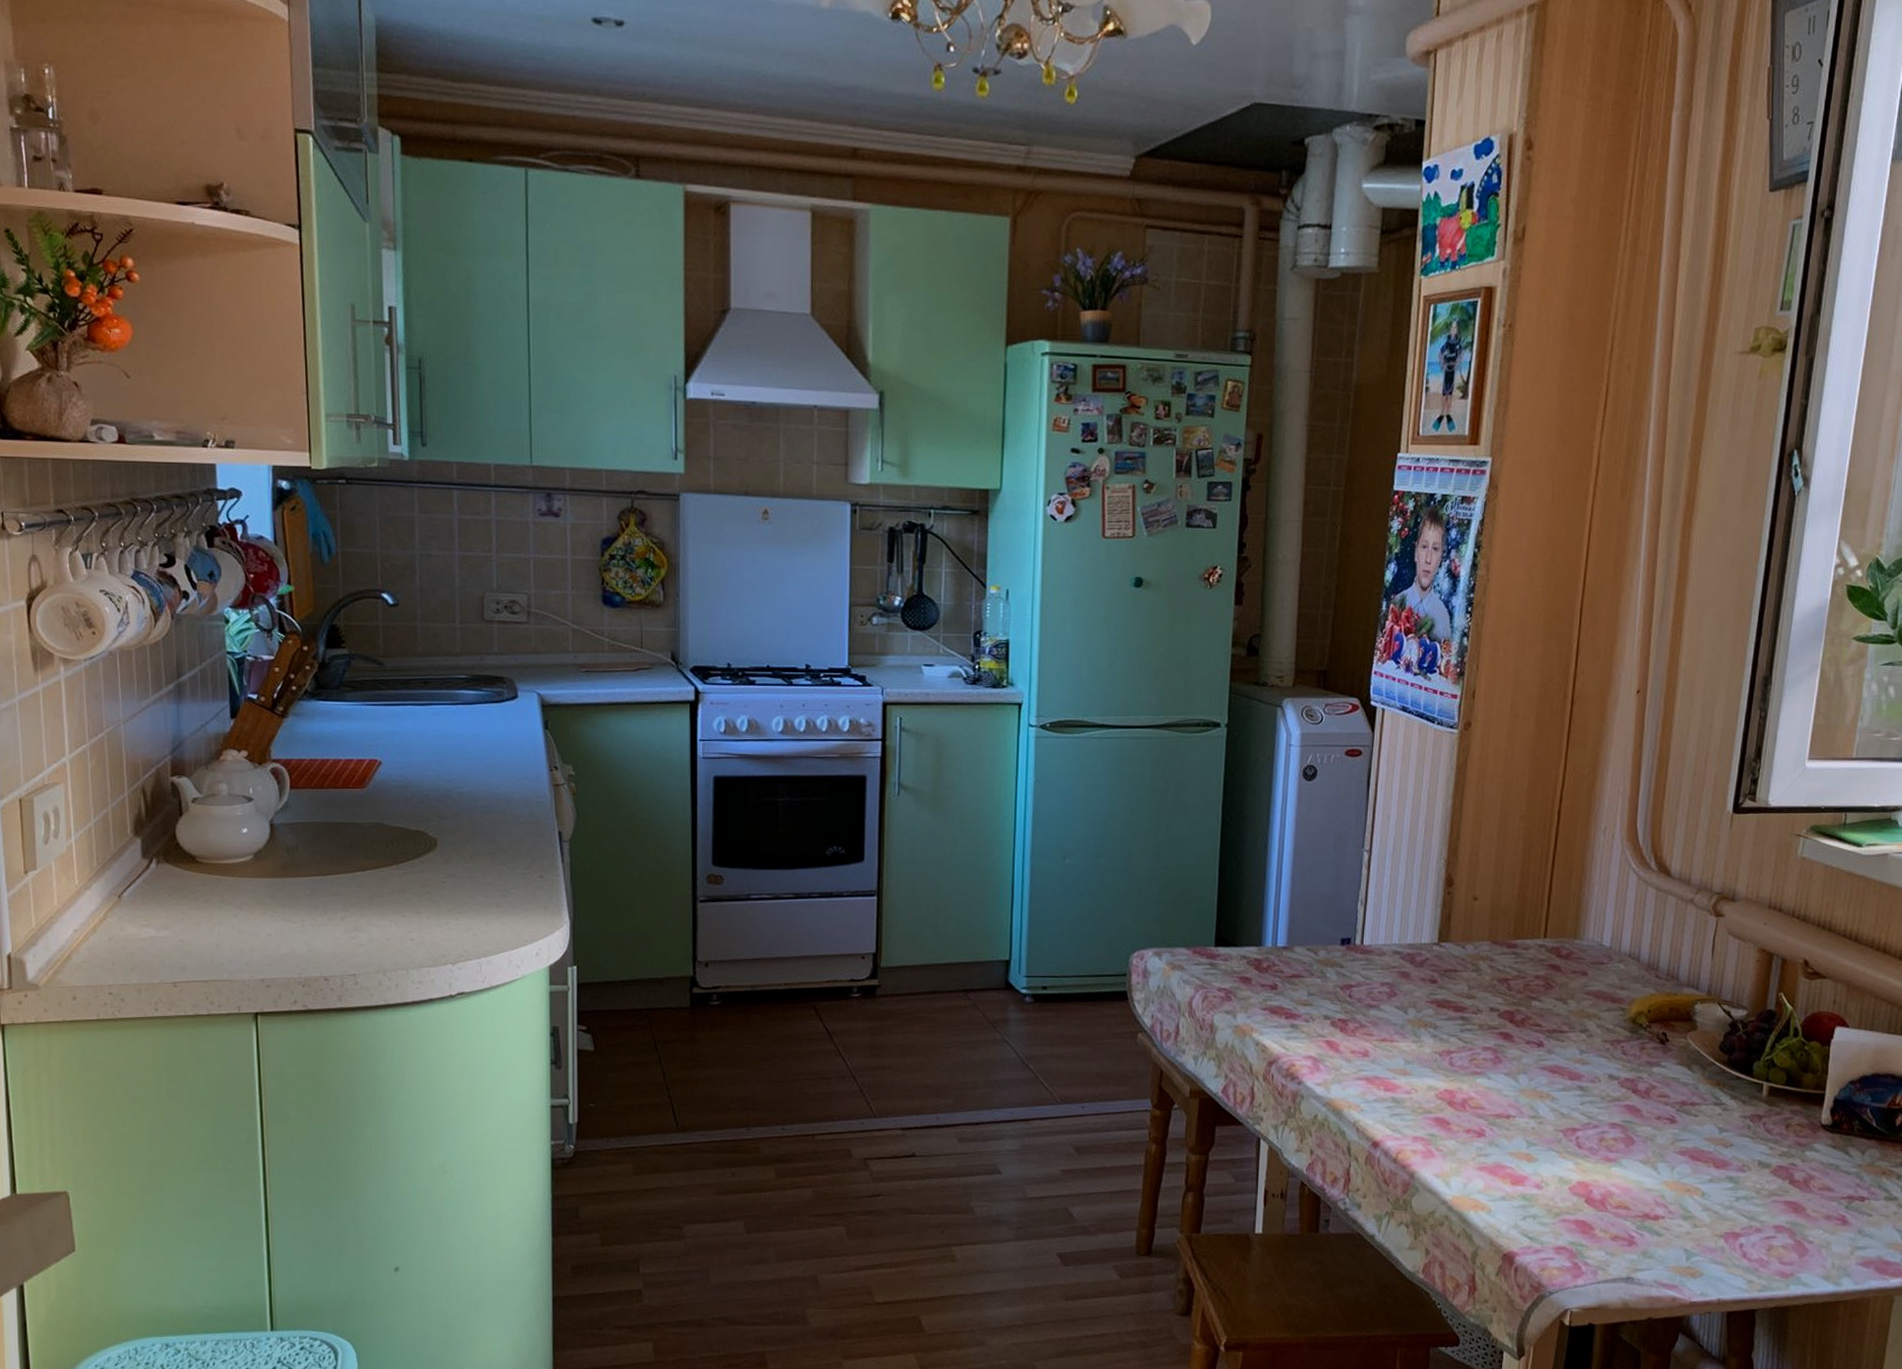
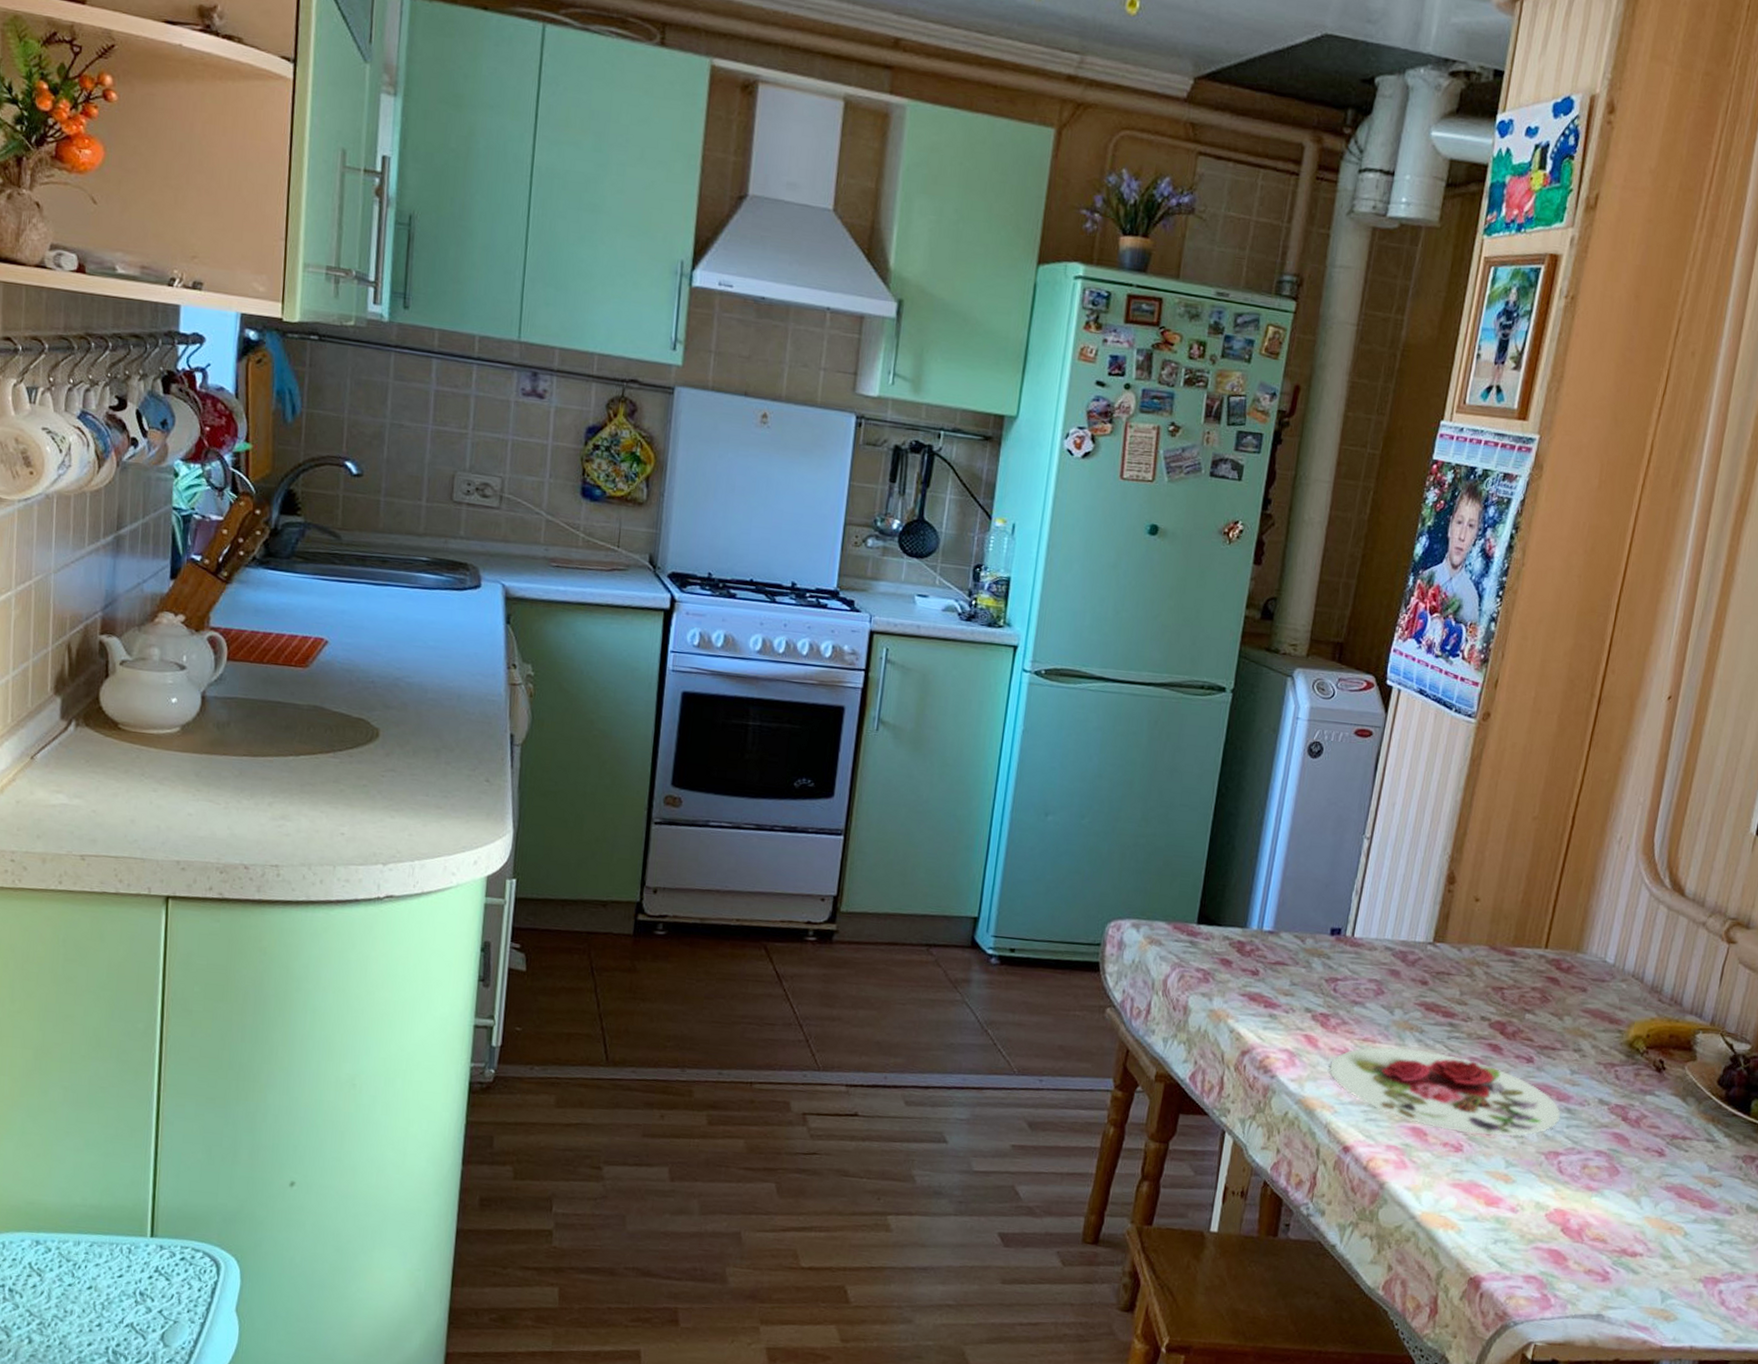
plate: none [1352,1044,1574,1119] -> present [1329,1047,1561,1137]

